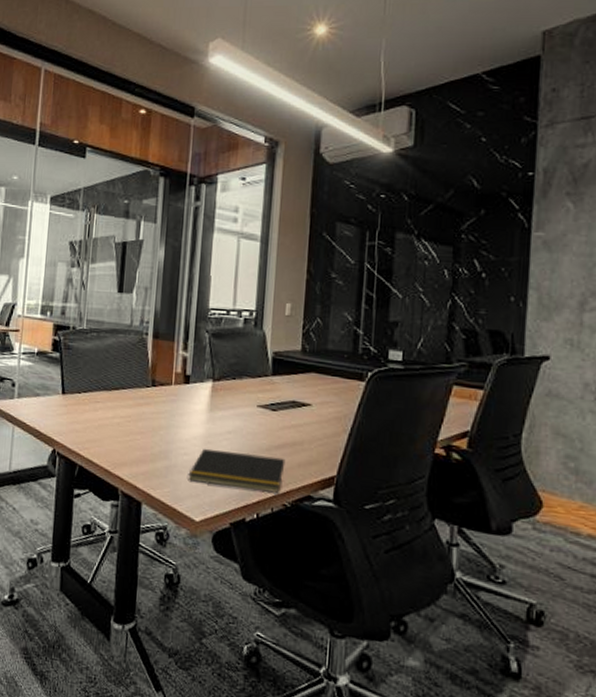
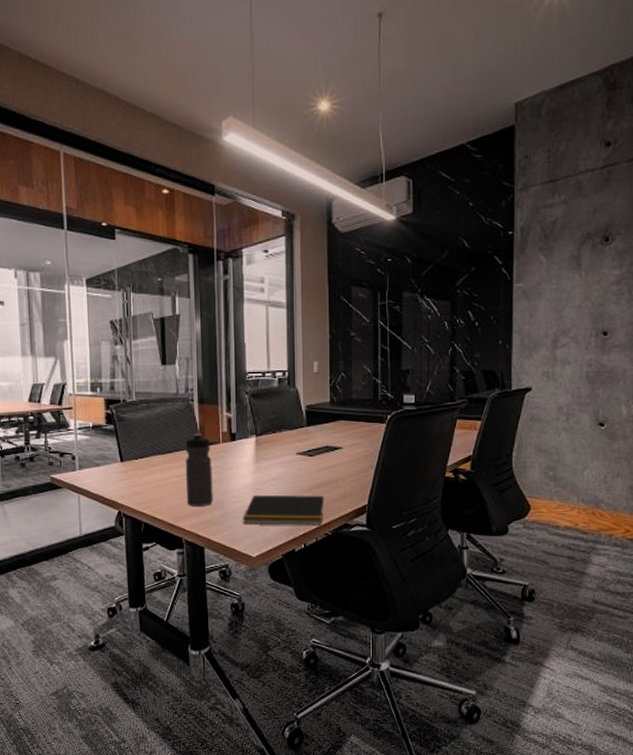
water bottle: none [128,370,161,455] -> present [185,433,213,506]

